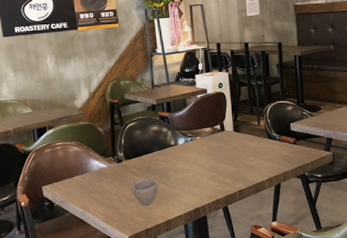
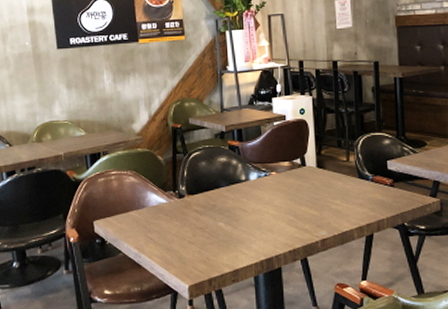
cup: present [132,179,158,205] -> none [194,219,225,250]

